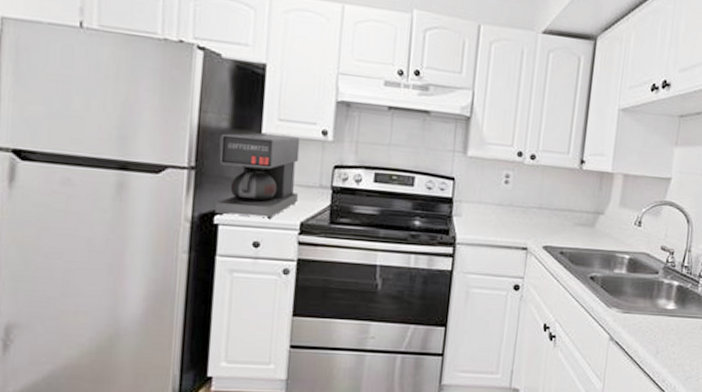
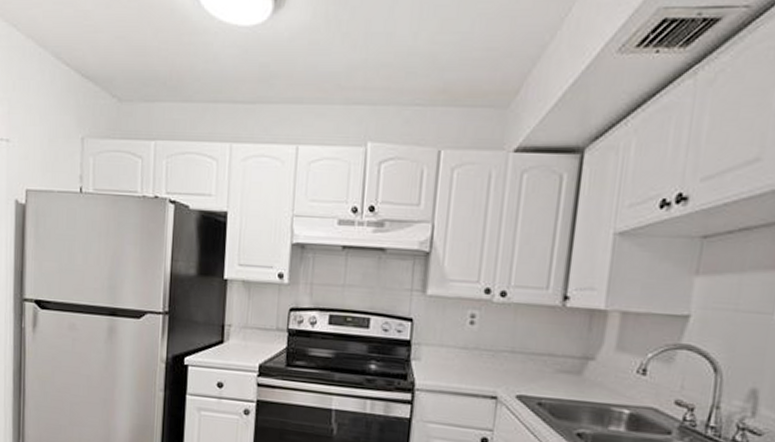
coffee maker: present [215,133,301,219] -> none [185,278,258,361]

